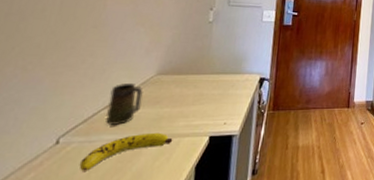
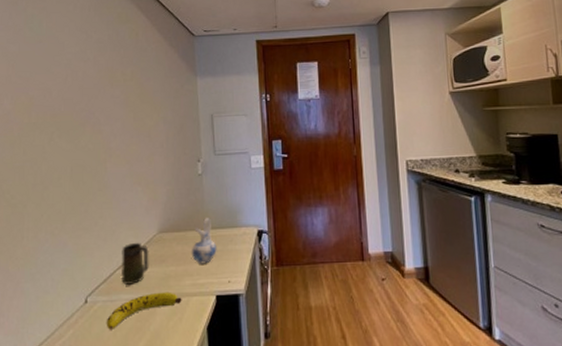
ceramic pitcher: none [189,63,218,107] -> present [191,218,217,264]

